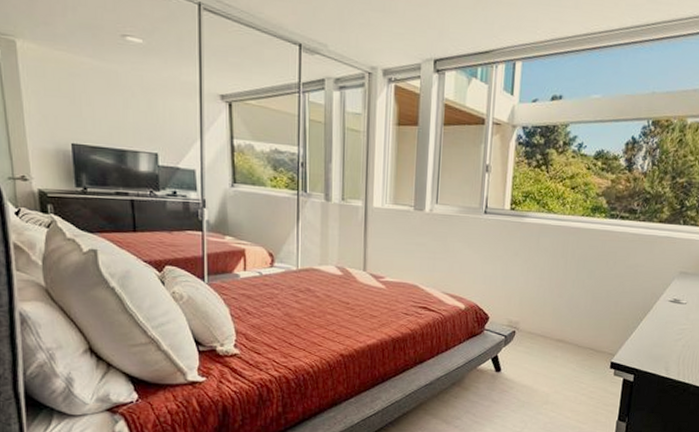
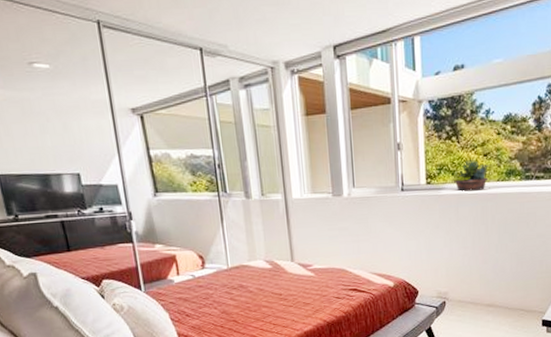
succulent planter: none [537,190,575,223] -> present [453,159,489,192]

